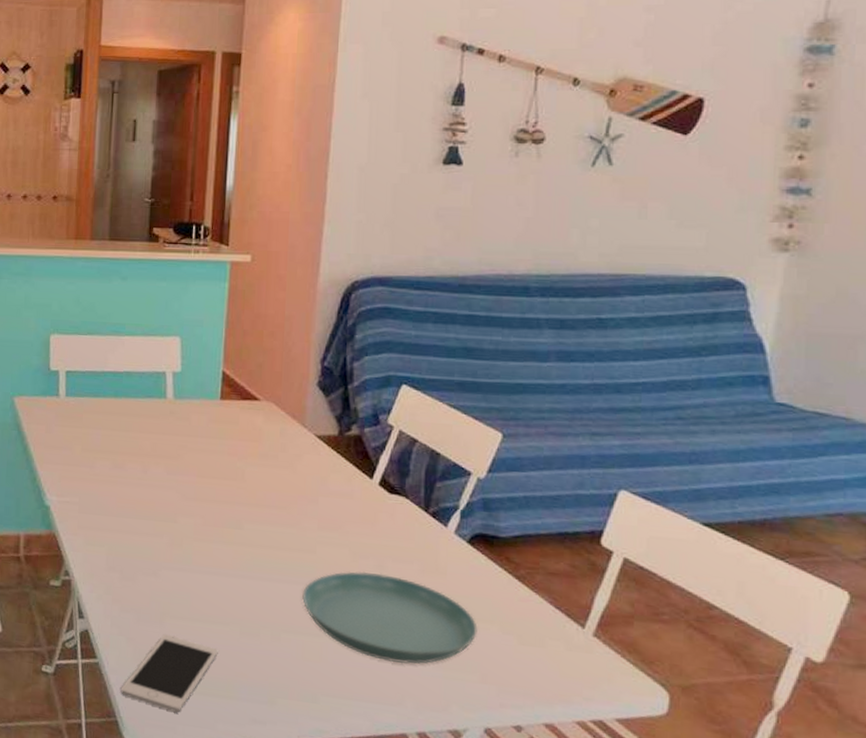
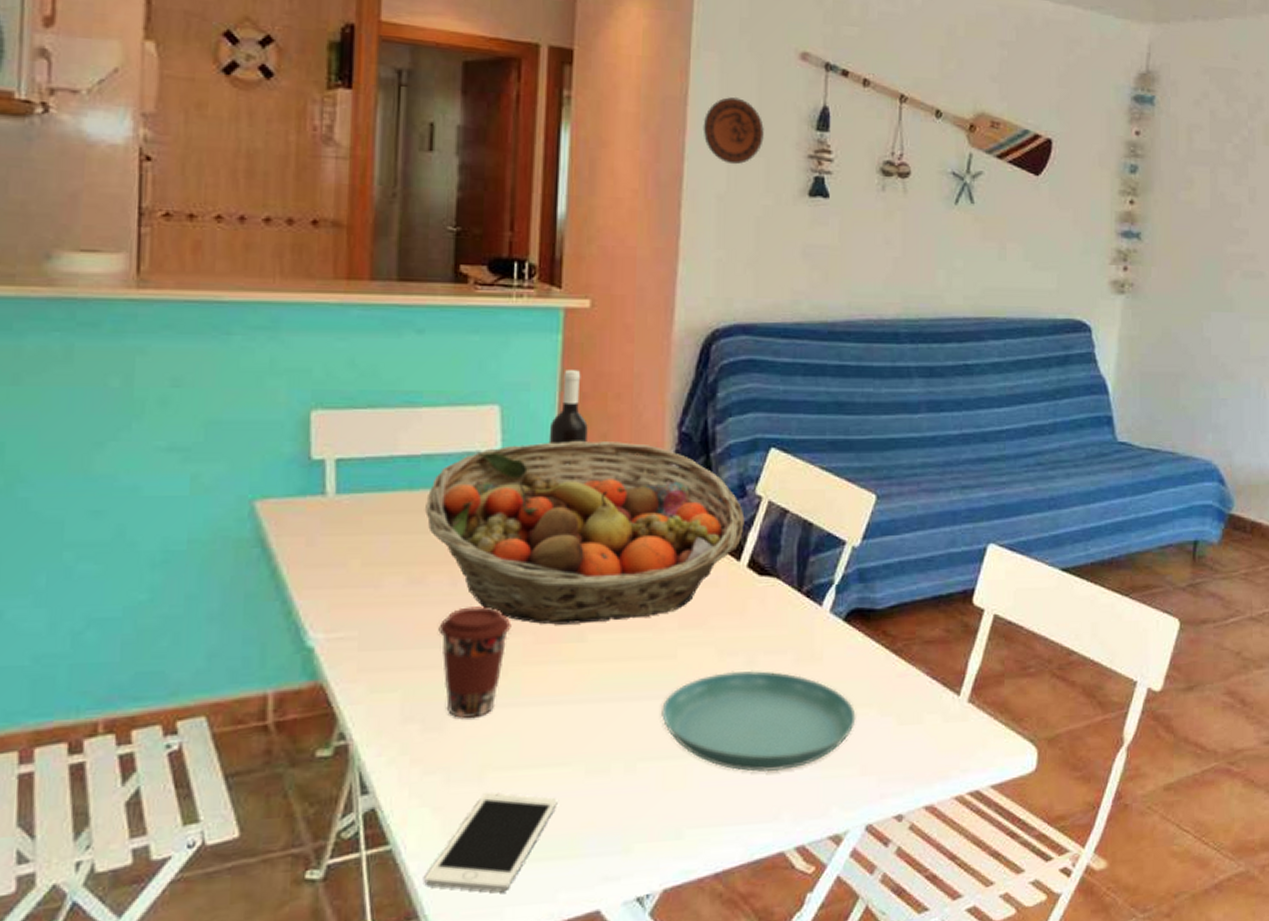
fruit basket: none [126,367,377,516] -> present [425,440,745,625]
coffee cup: none [133,490,186,576] -> present [438,606,512,719]
wine bottle: none [216,311,247,387] -> present [548,370,588,465]
decorative plate: none [347,81,402,140] -> present [703,96,764,165]

